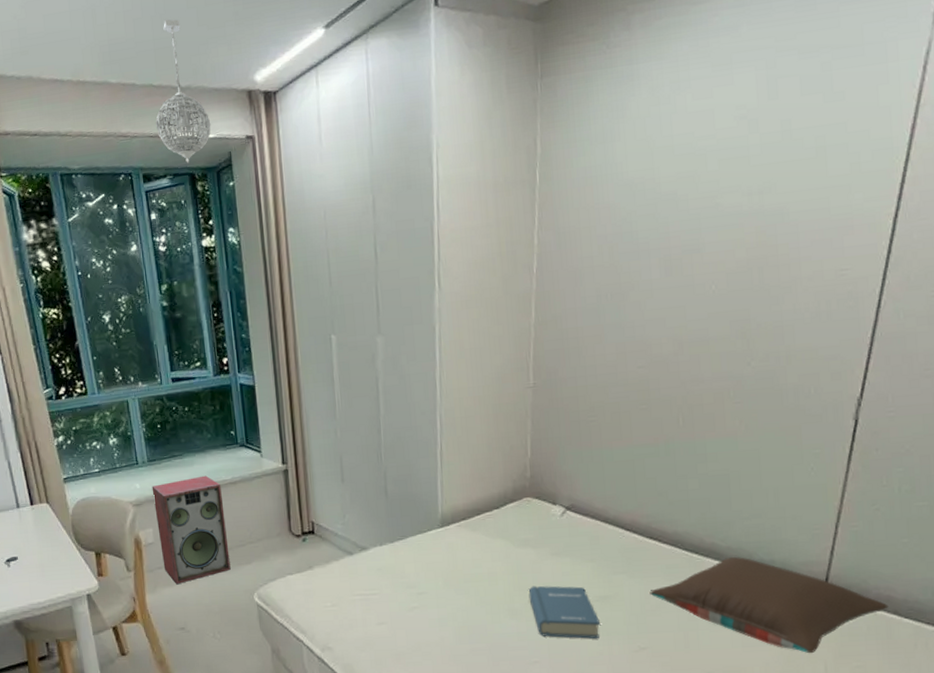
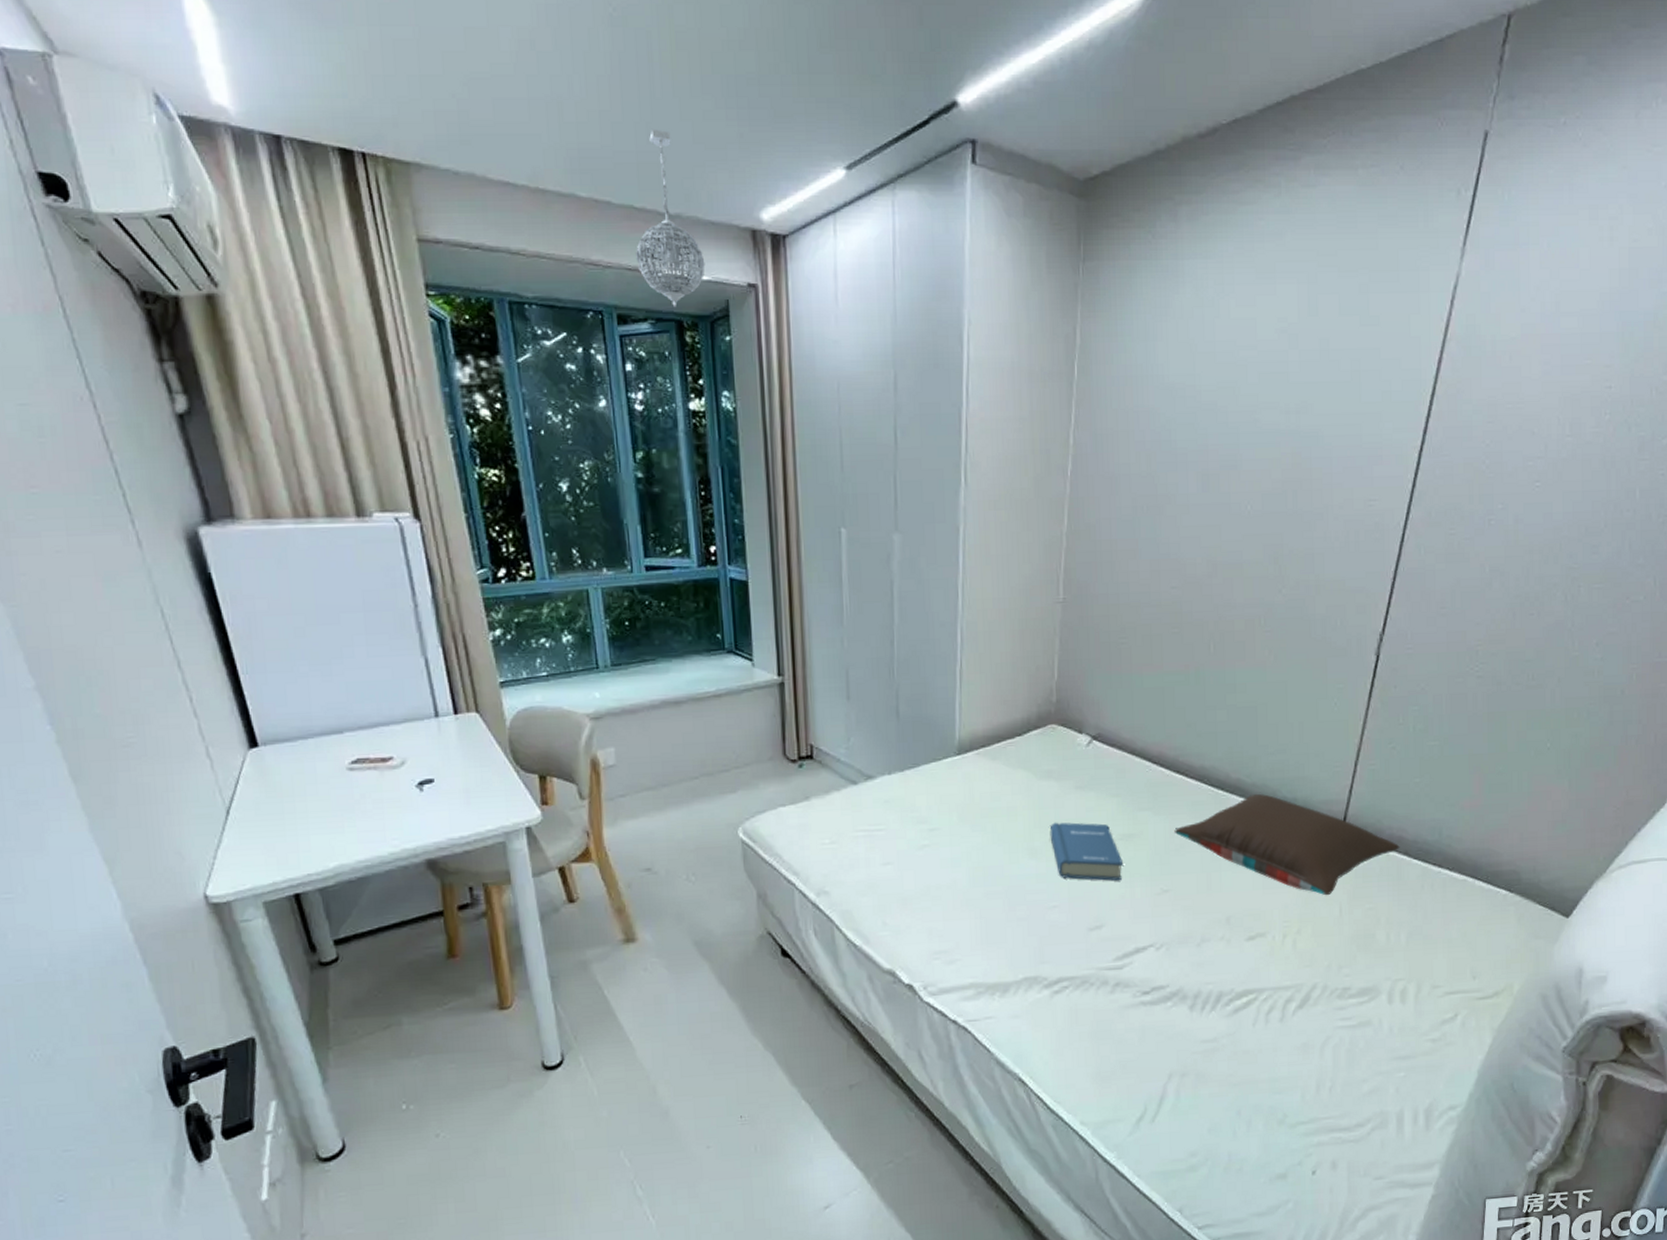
speaker: present [151,475,231,584] -> none [615,685,711,815]

